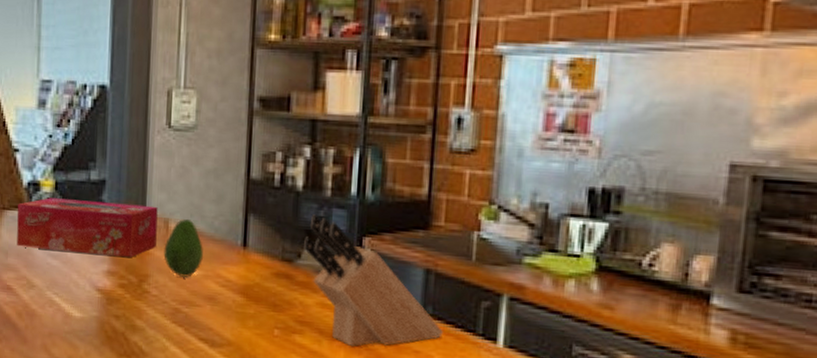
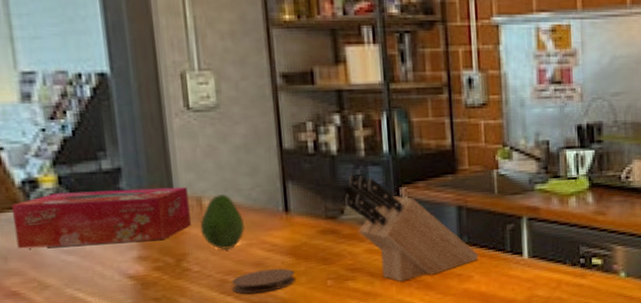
coaster: none [184,305,244,330] -> present [232,268,296,294]

